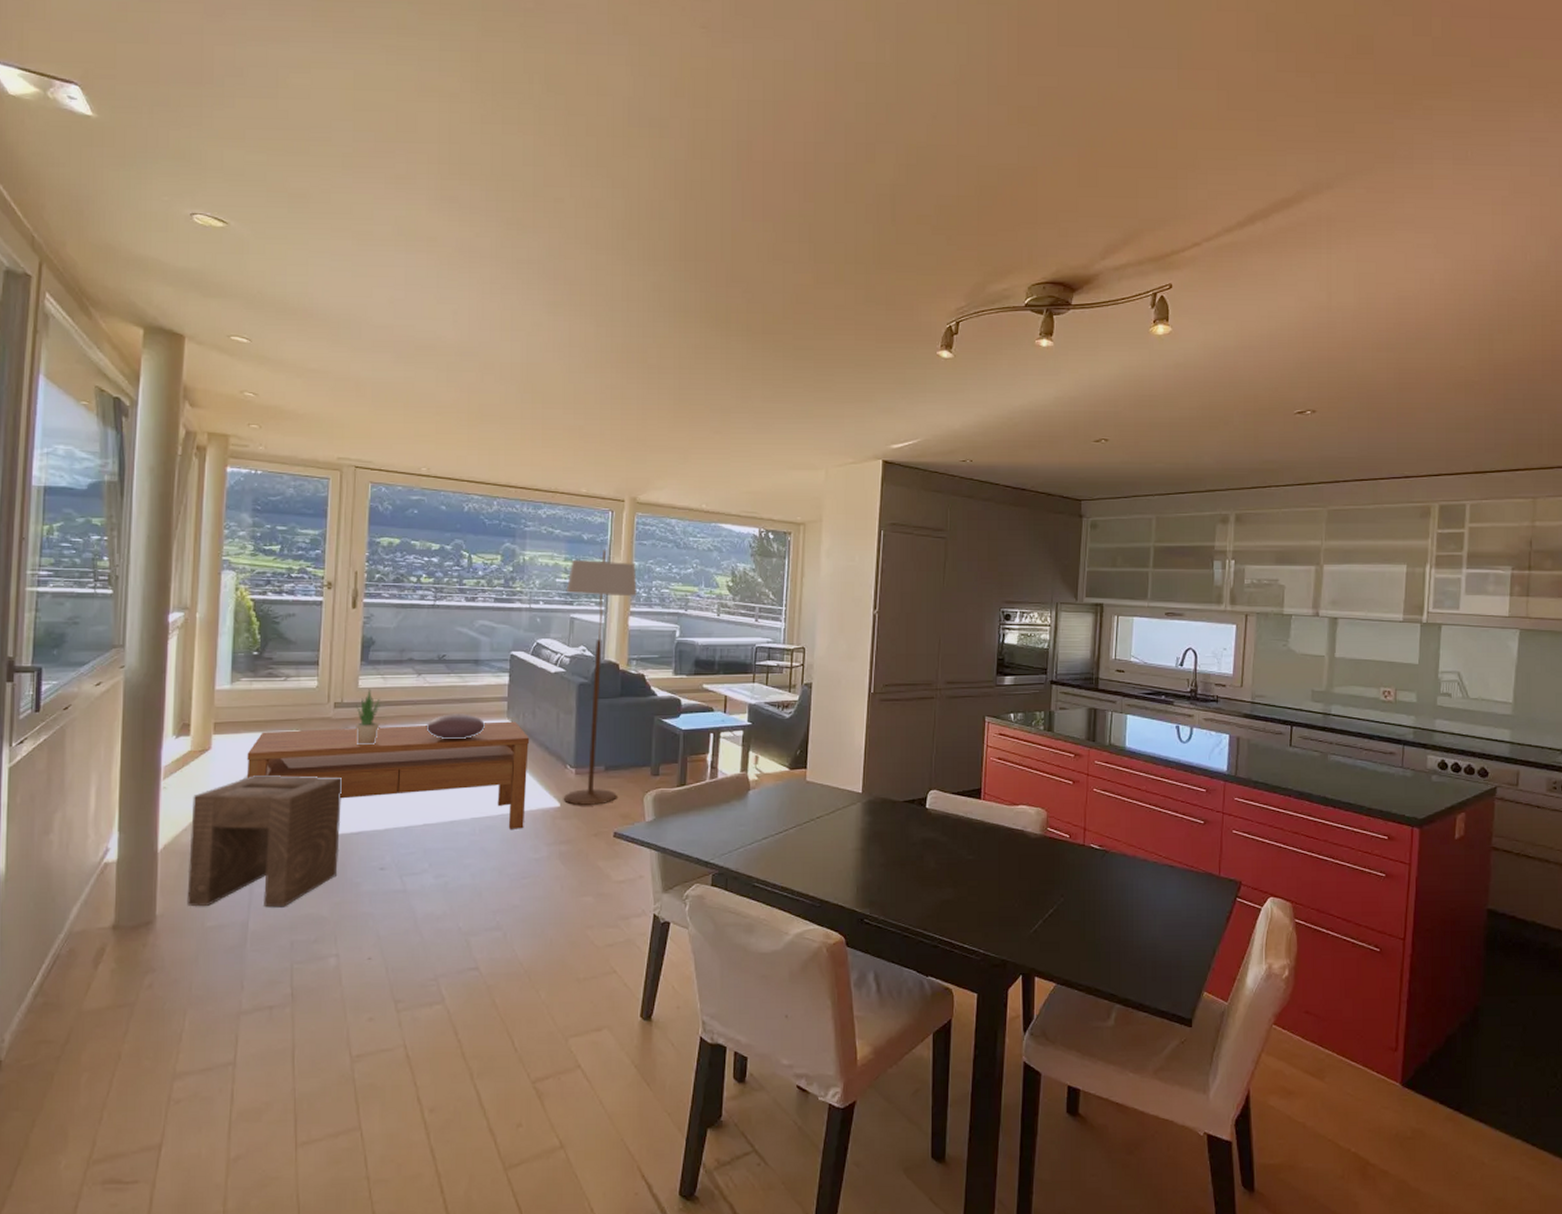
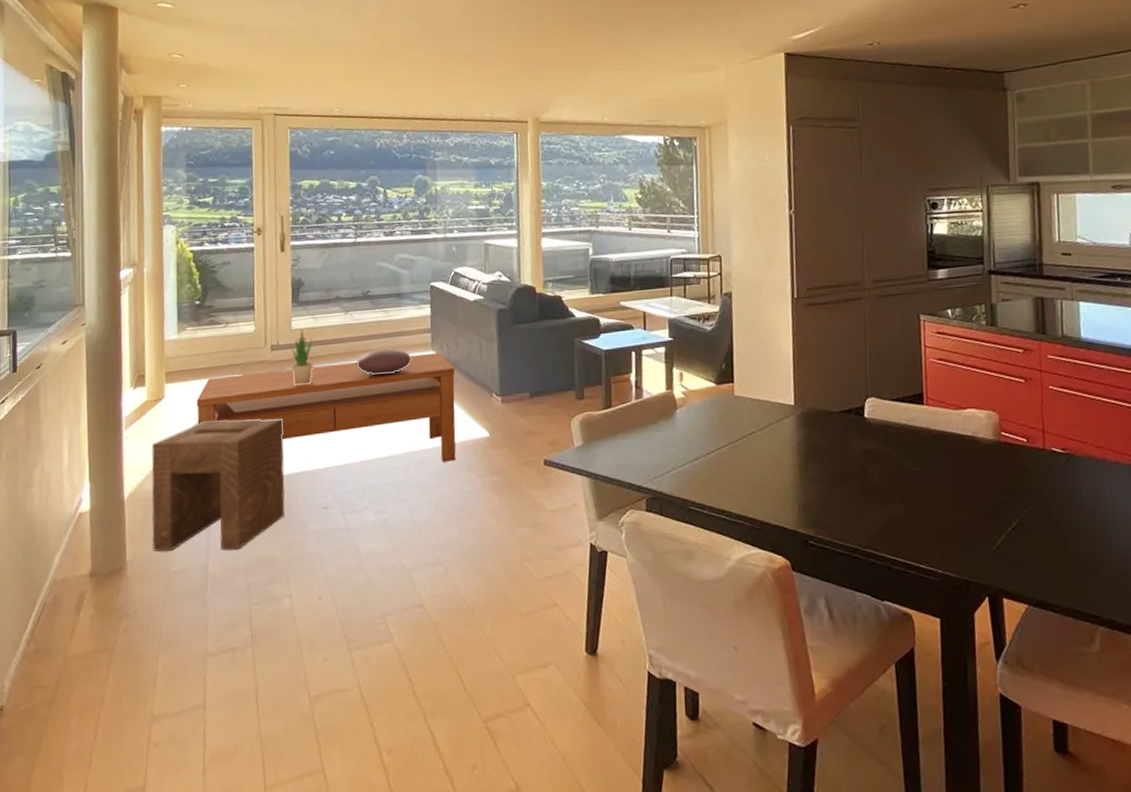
floor lamp: present [563,549,637,805] -> none [478,172,547,434]

